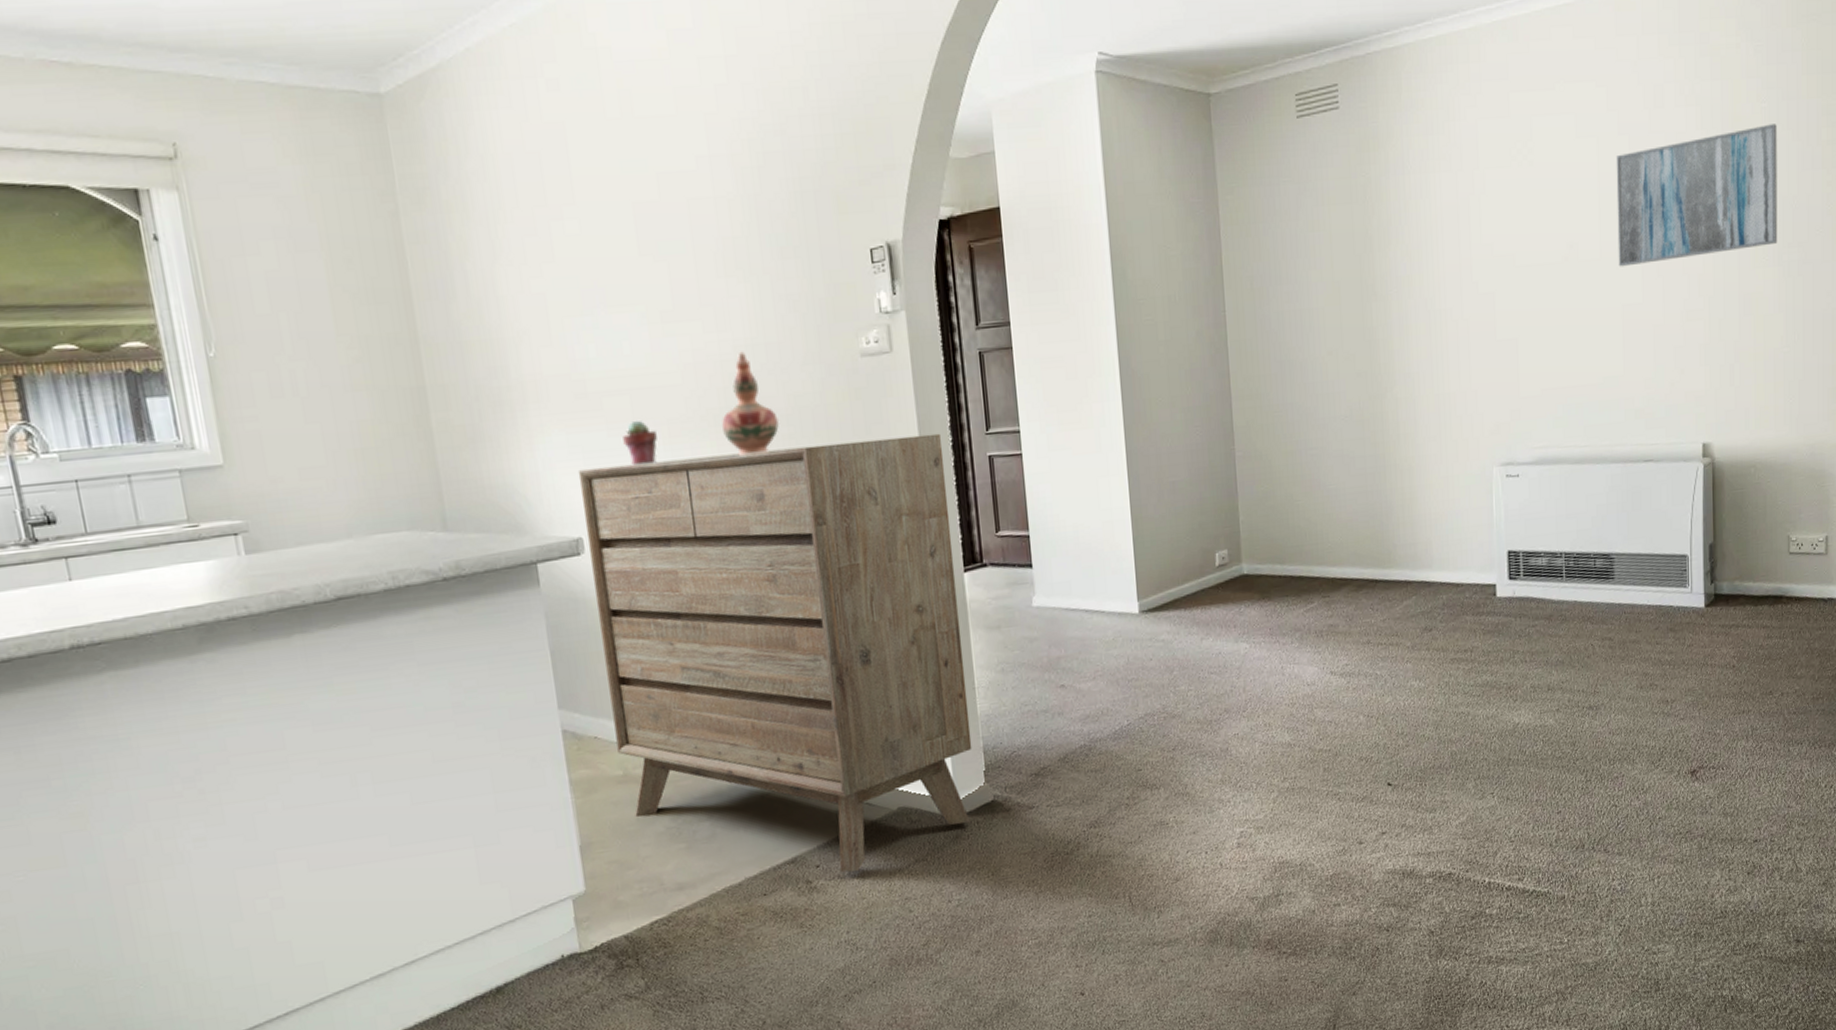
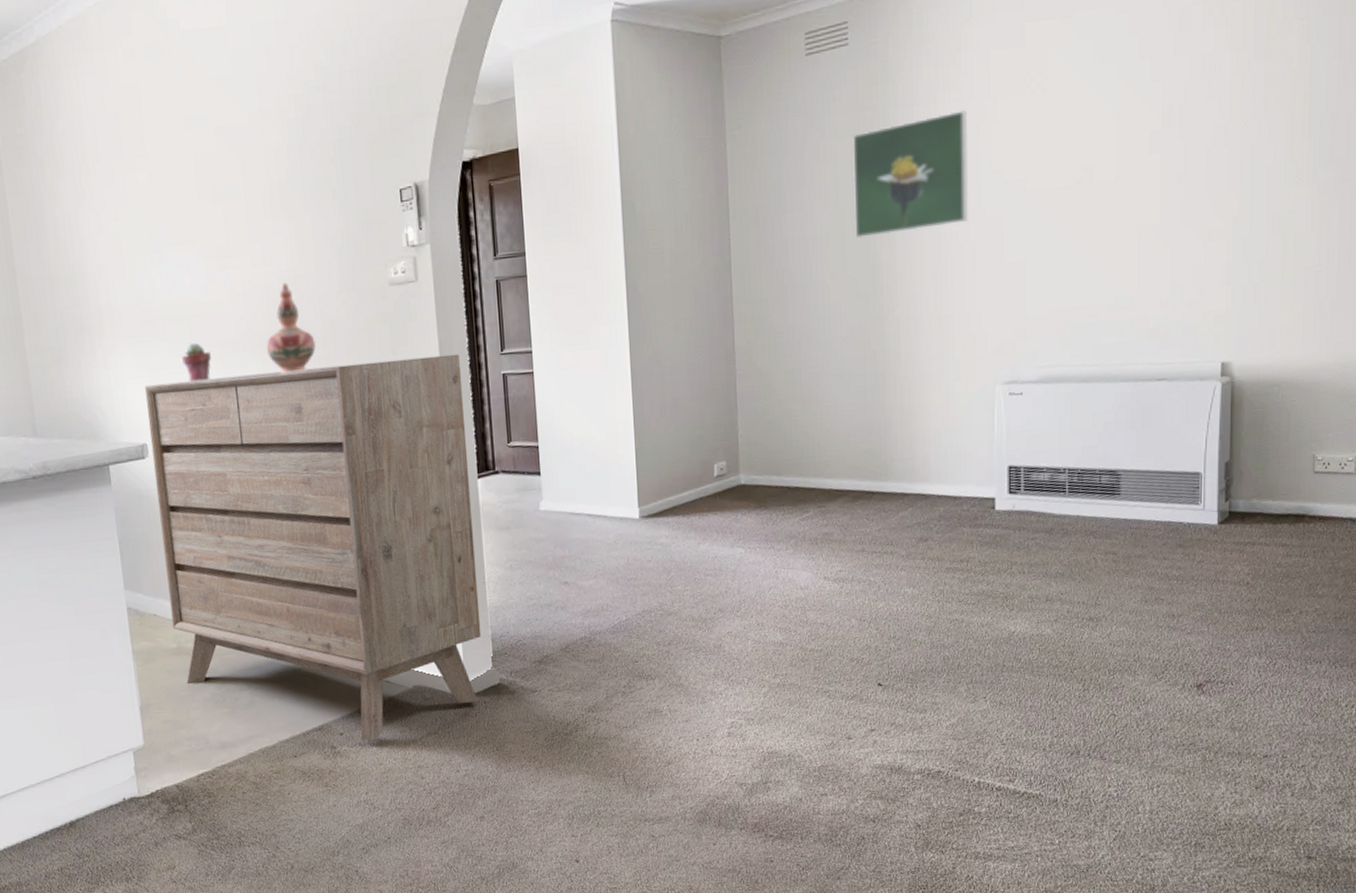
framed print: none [1346,181,1461,313] -> present [852,110,968,239]
wall art: present [1616,124,1778,267] -> none [1135,41,1316,190]

